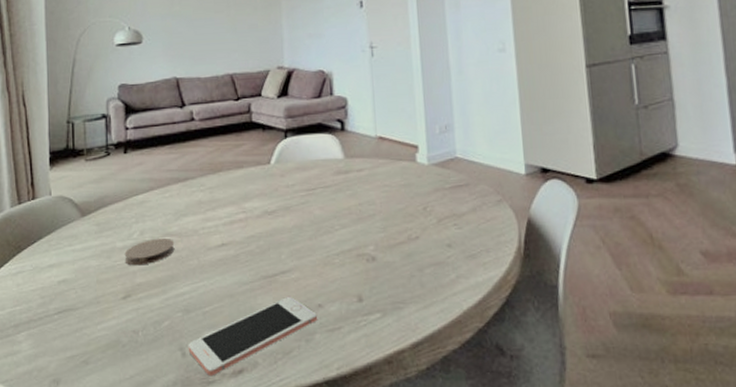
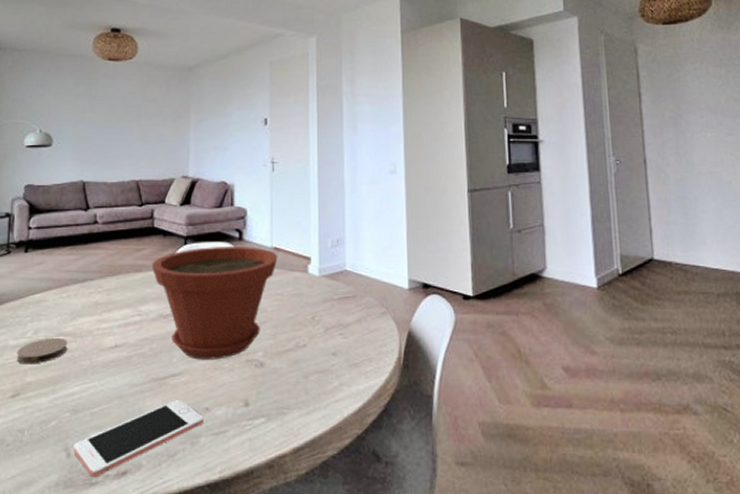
plant pot: none [252,137,384,256] -> present [151,247,278,360]

